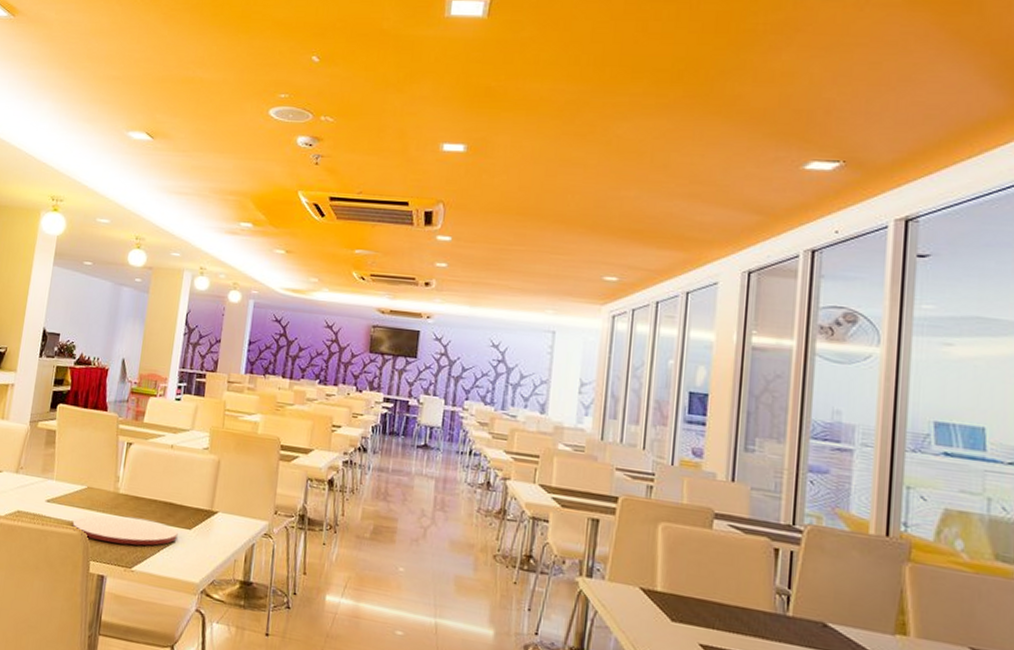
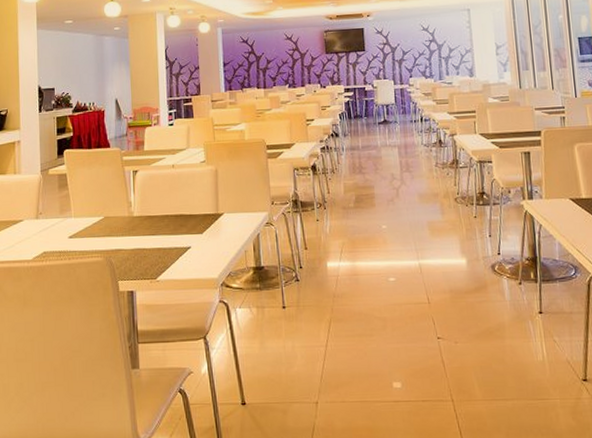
plate: present [72,515,178,546] -> none [96,233,192,262]

